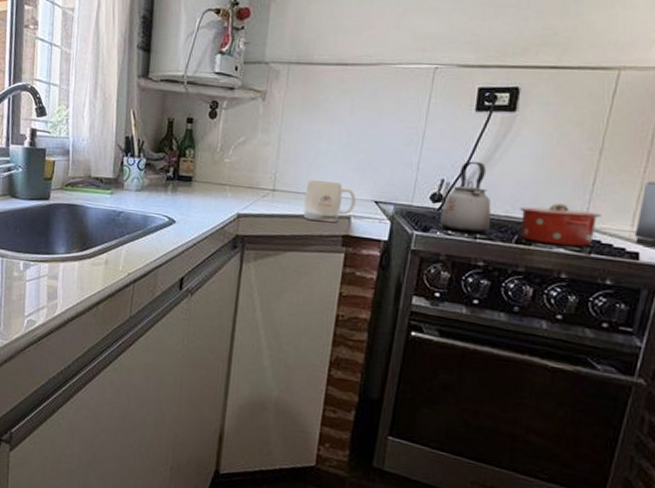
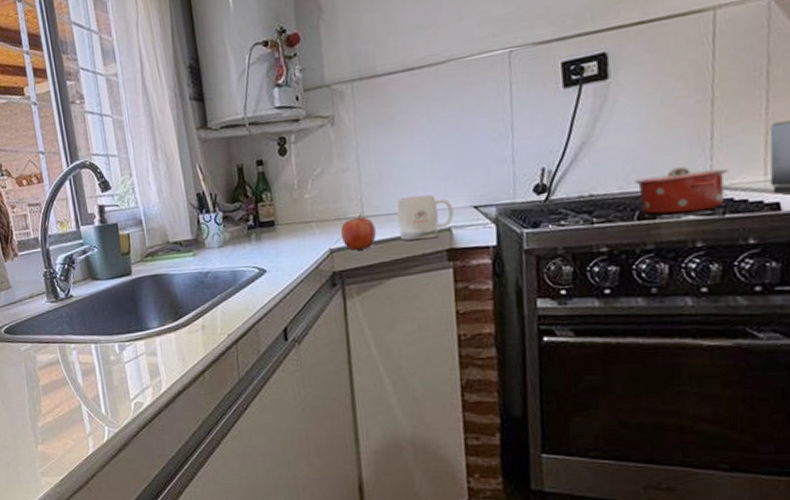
fruit: none [250,187,284,220] -> present [340,214,377,250]
kettle: present [438,161,491,235] -> none [548,140,607,222]

